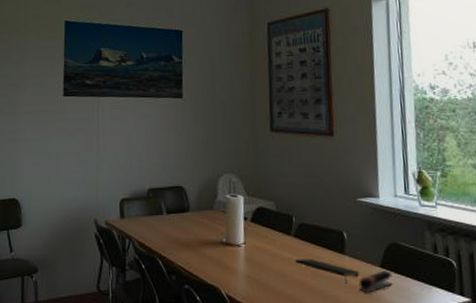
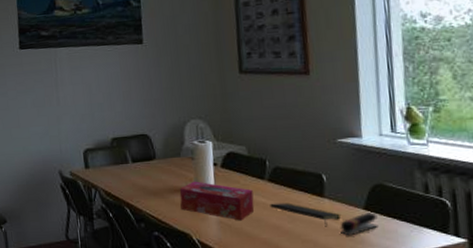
tissue box: none [210,234,281,276] -> present [179,181,255,221]

